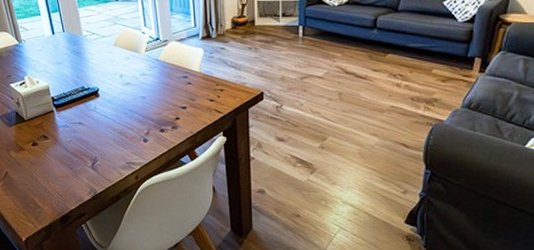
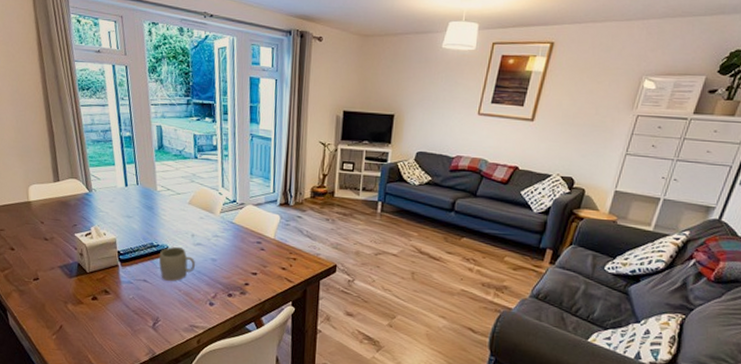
mug: none [92,89,126,121] -> present [159,247,195,281]

